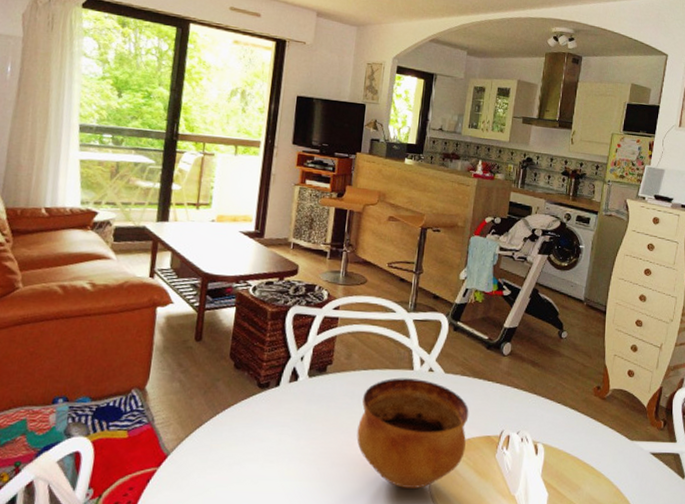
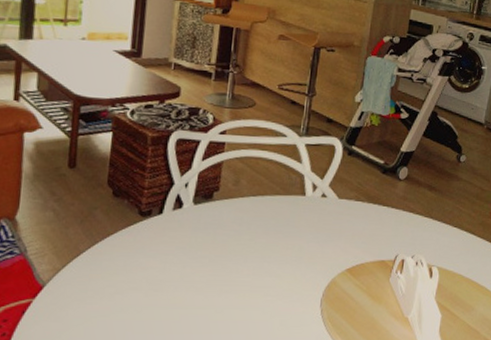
bowl: present [356,378,469,488] -> none [246,204,363,313]

